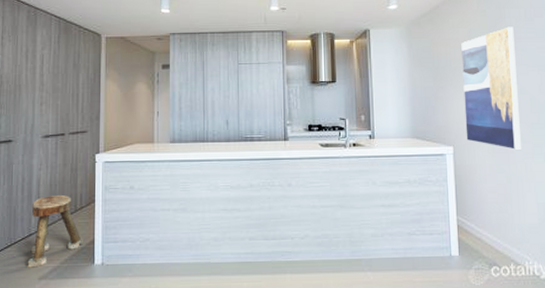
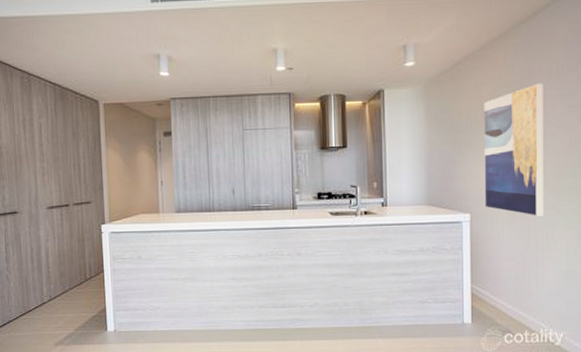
stool: present [26,195,83,268] -> none [42,266,95,334]

